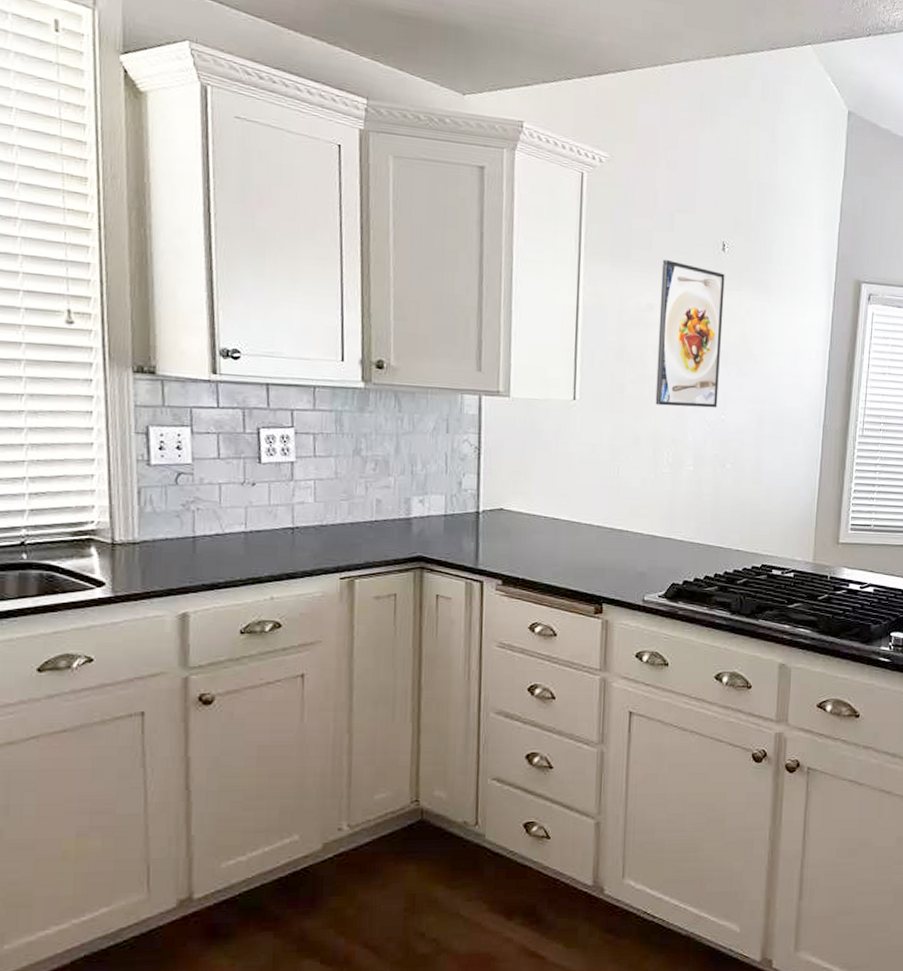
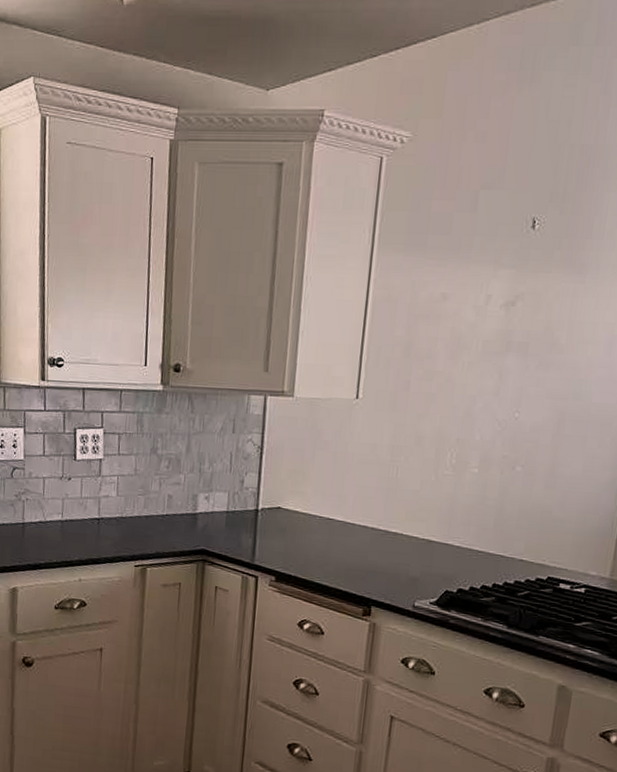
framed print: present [655,259,725,408] -> none [441,243,533,406]

